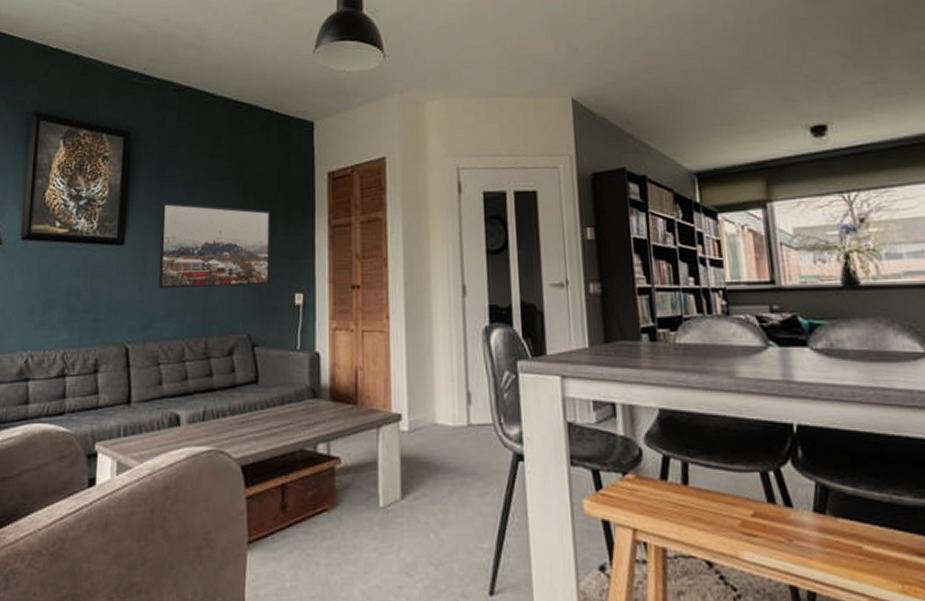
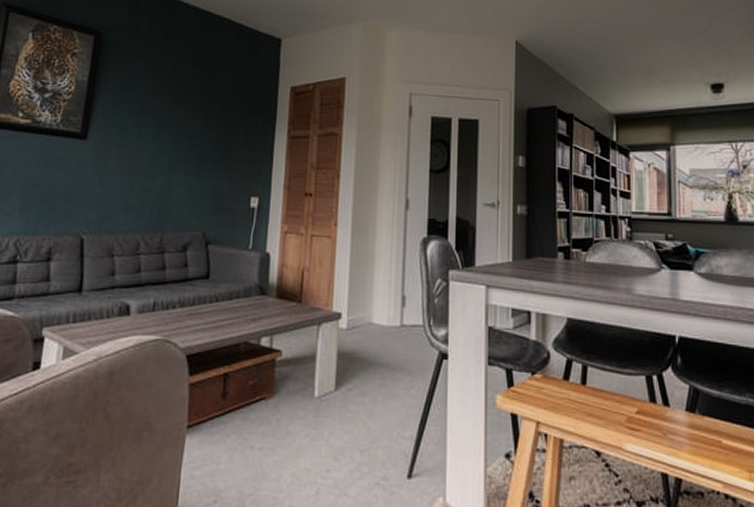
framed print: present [158,202,270,289] -> none [118,102,234,188]

